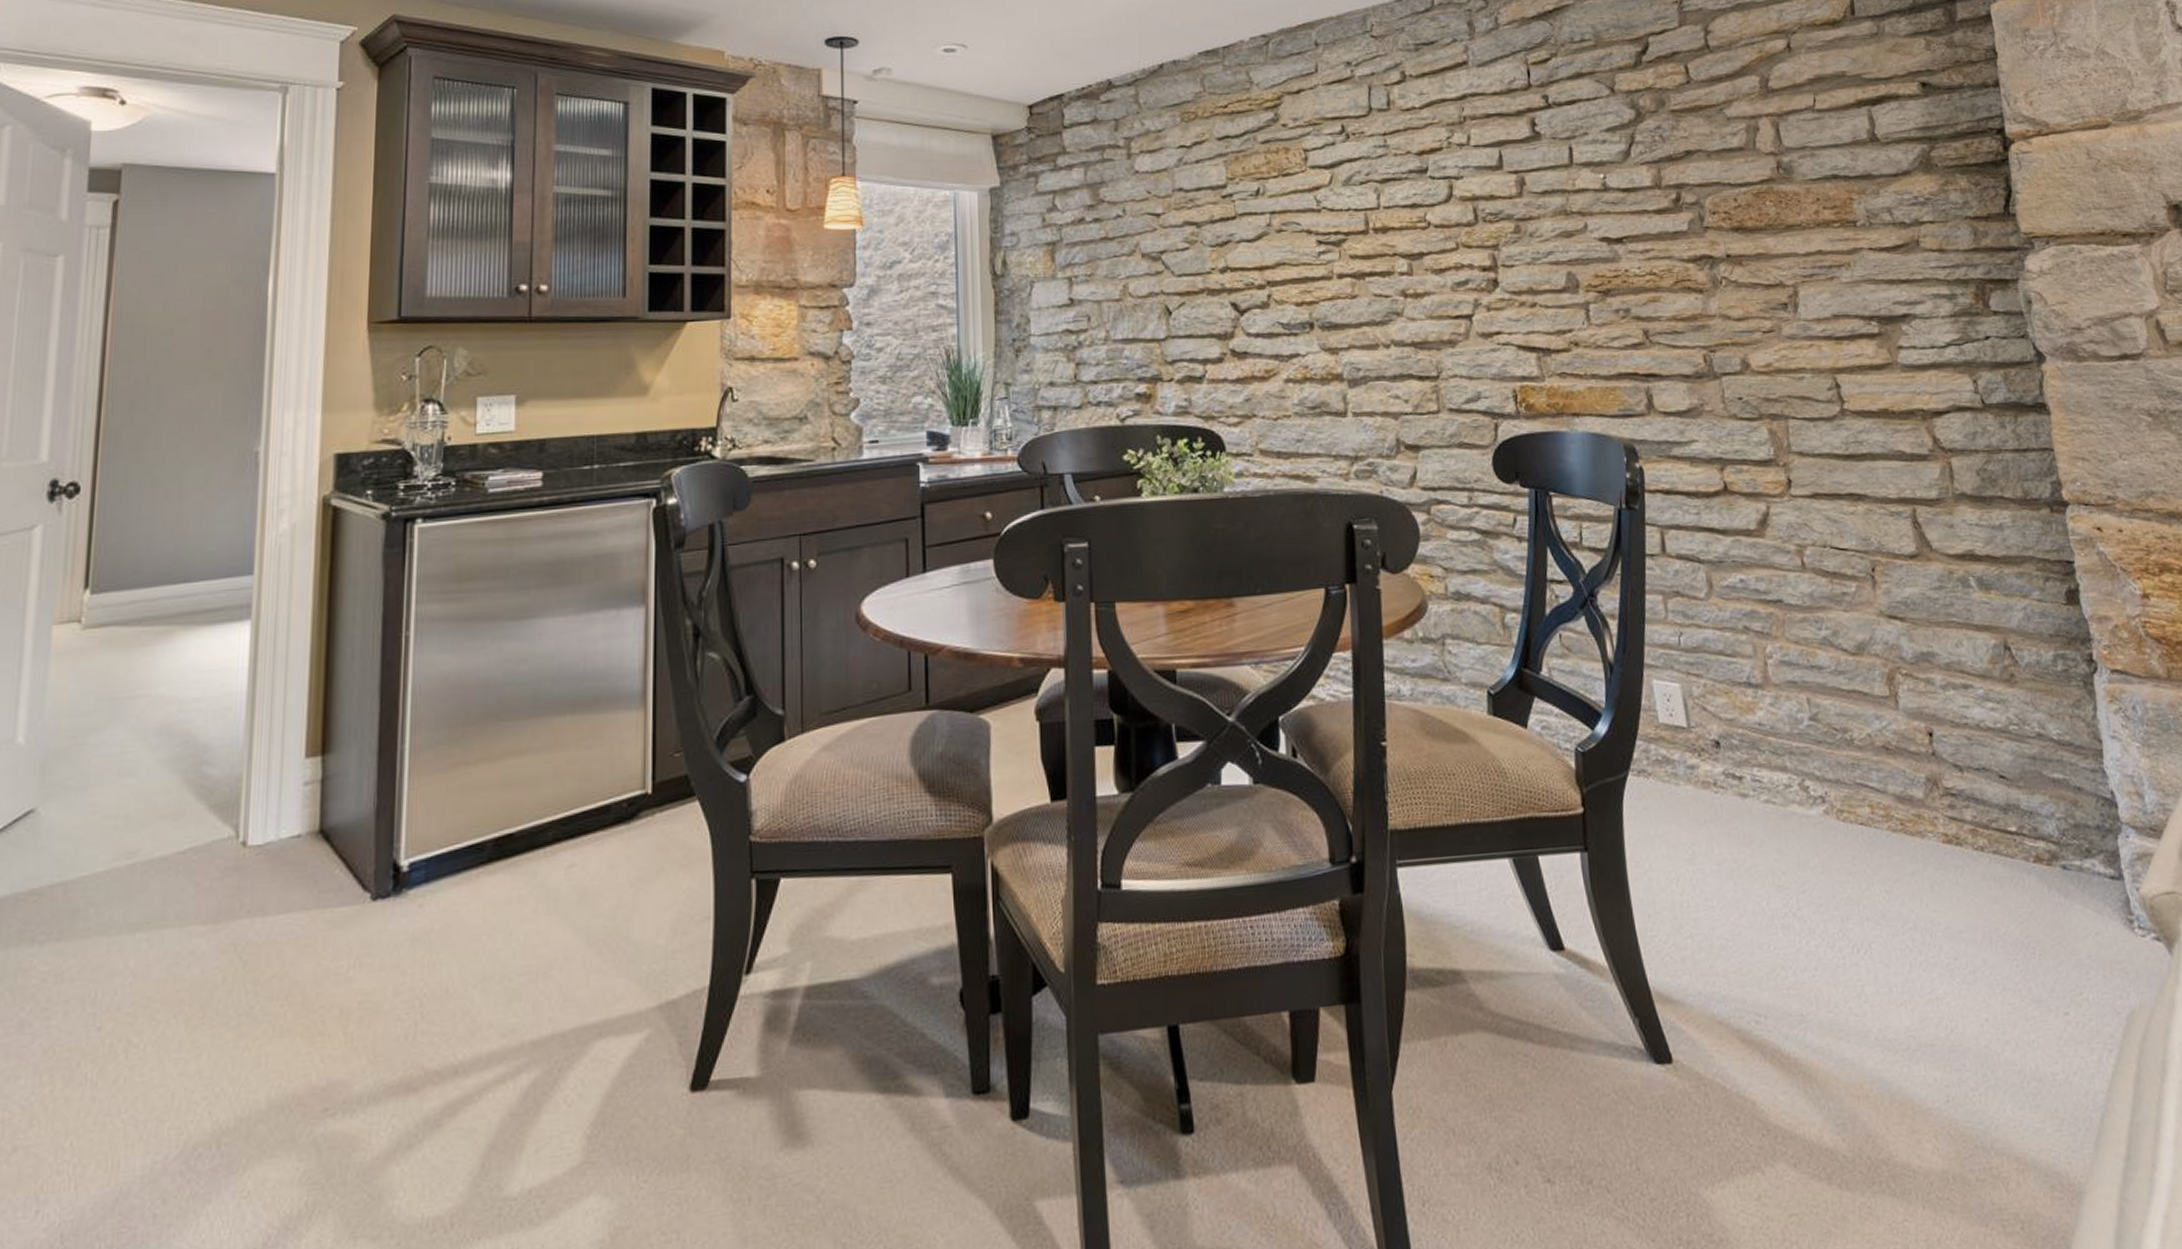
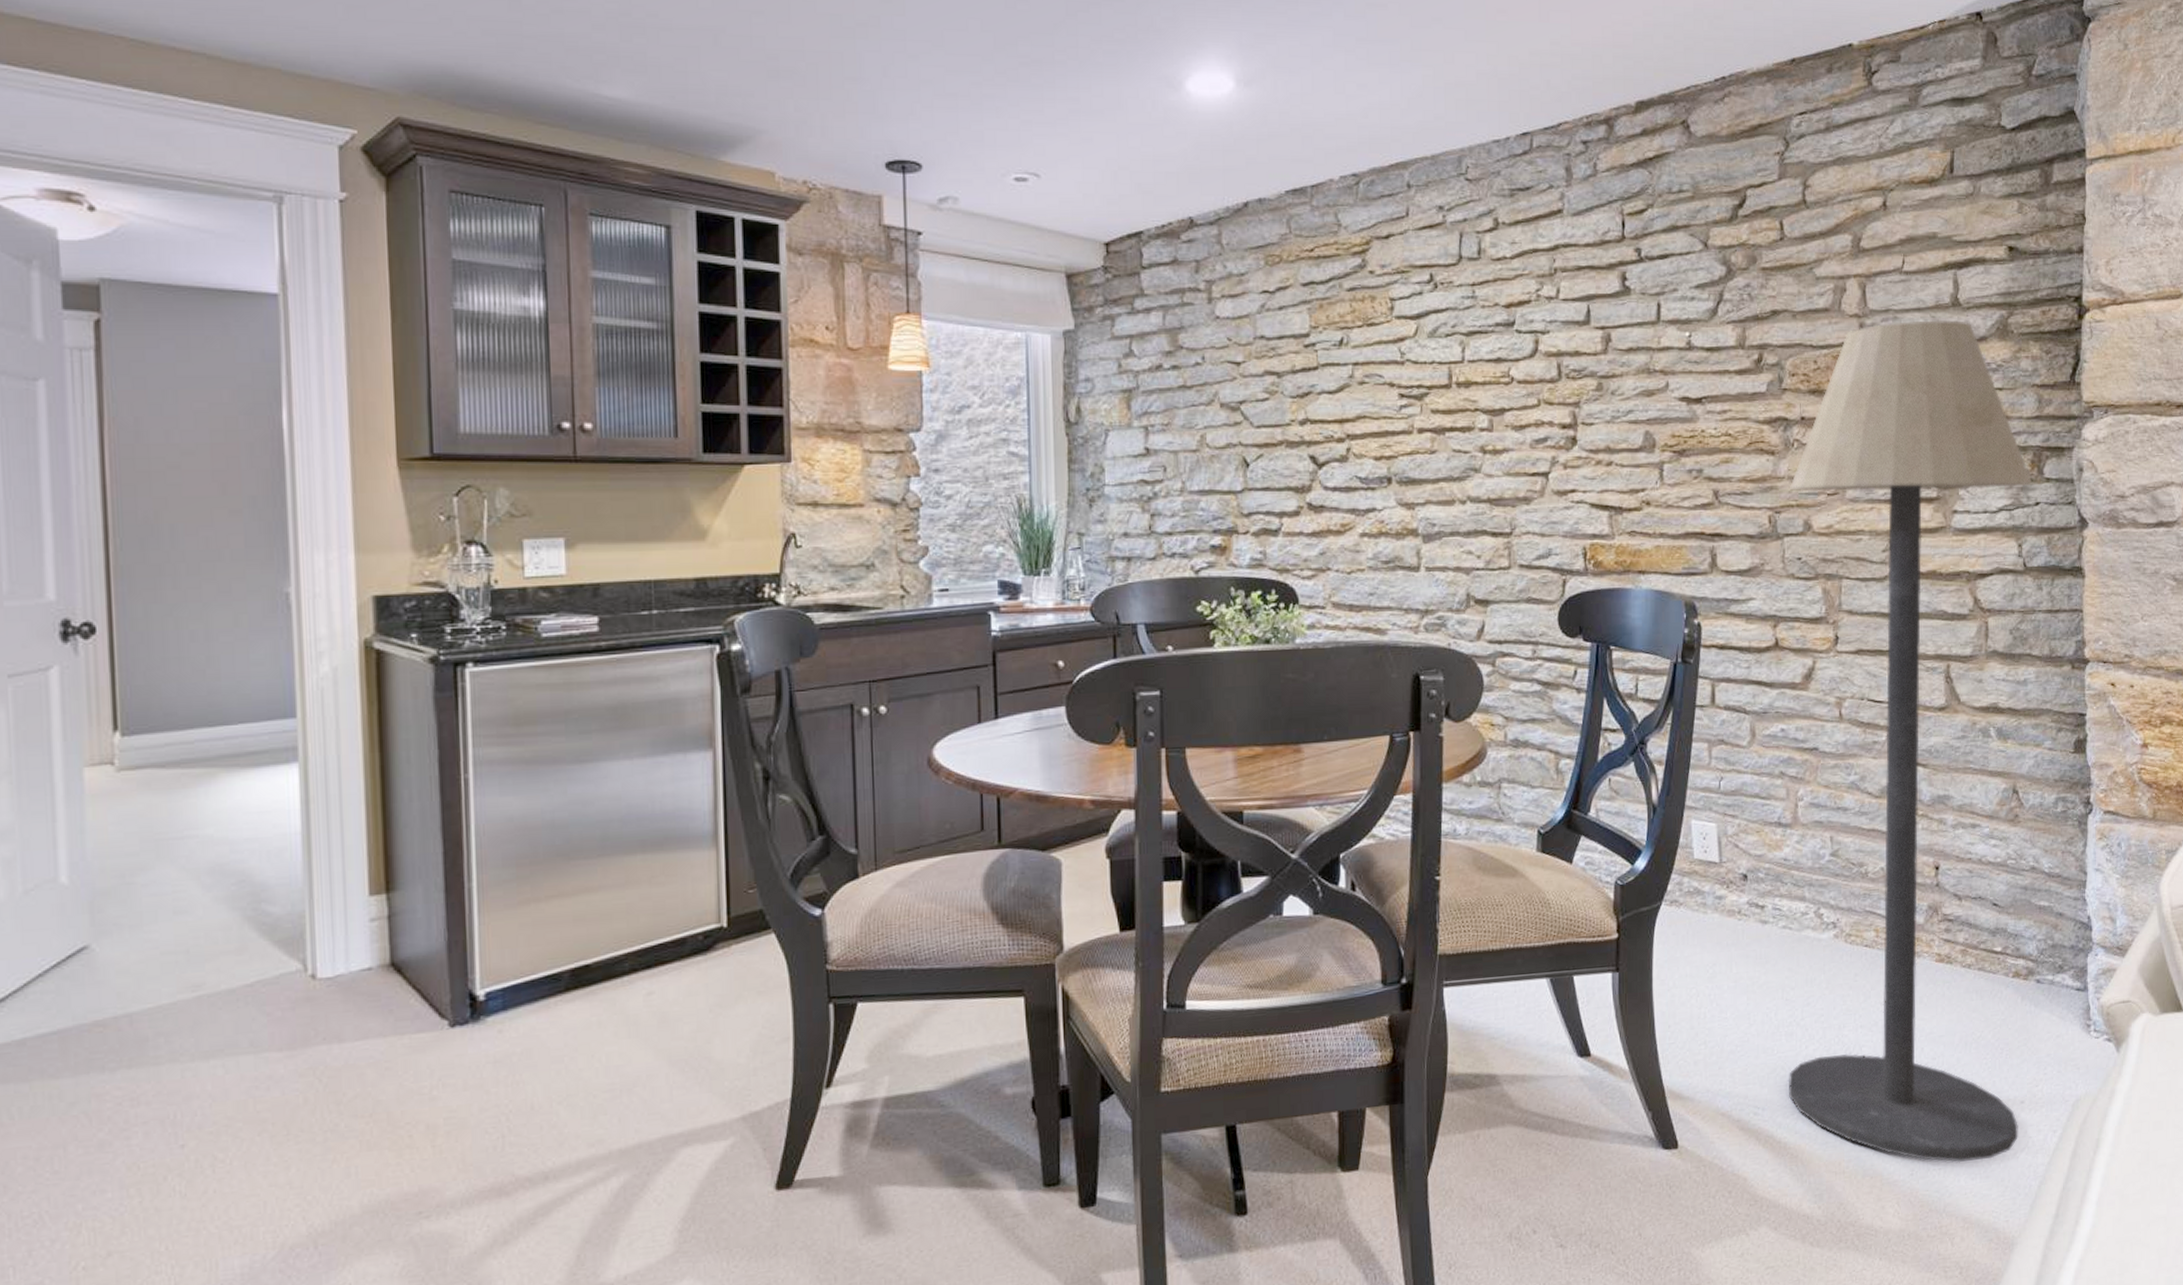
floor lamp: none [1722,155,2068,1088] -> present [1788,320,2033,1163]

